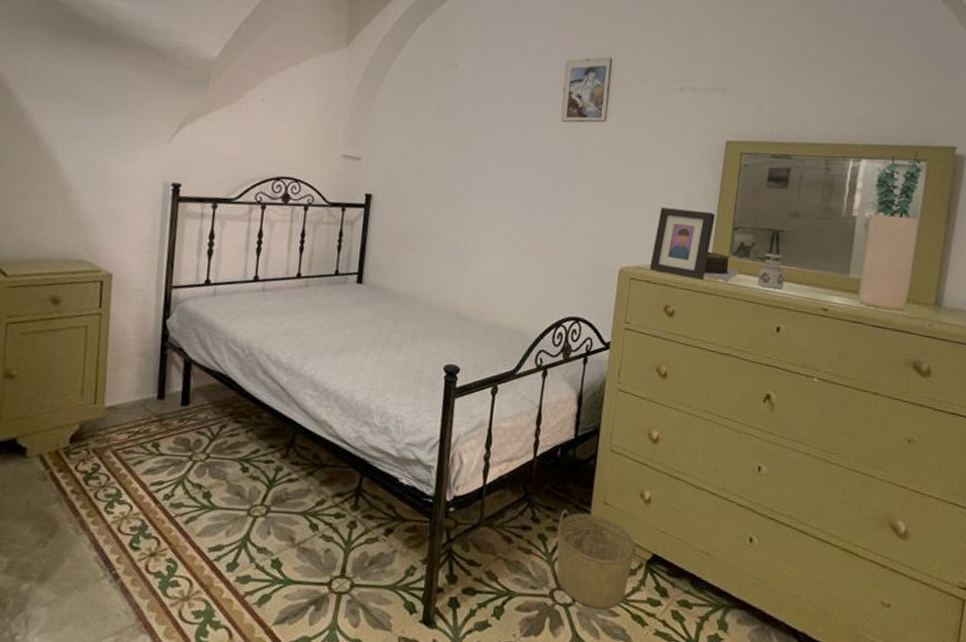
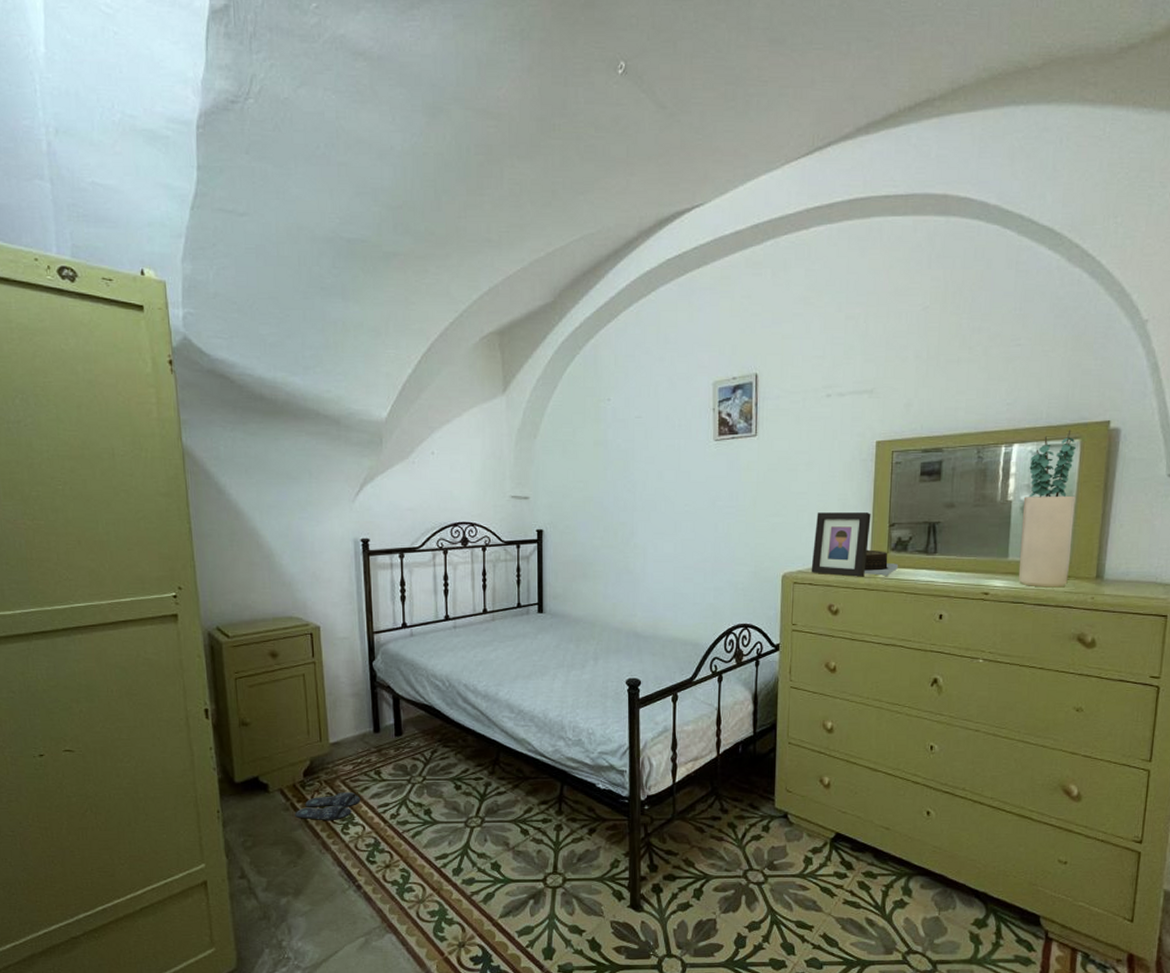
slippers: none [52,464,132,497] -> present [295,792,361,821]
basket: present [557,509,637,609] -> none [745,799,820,885]
perfume bottle: present [756,252,786,289] -> none [916,545,945,579]

